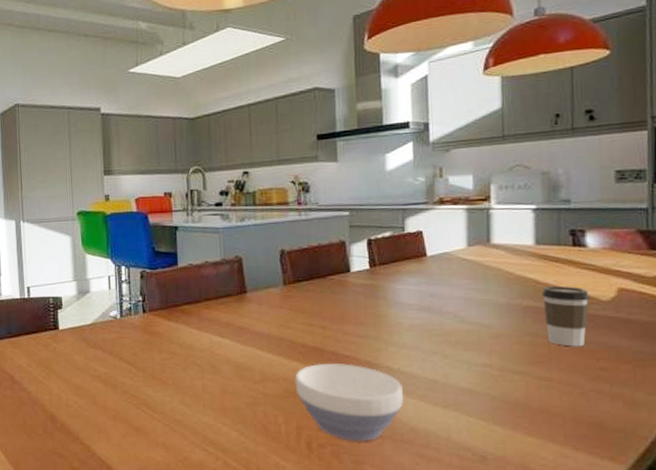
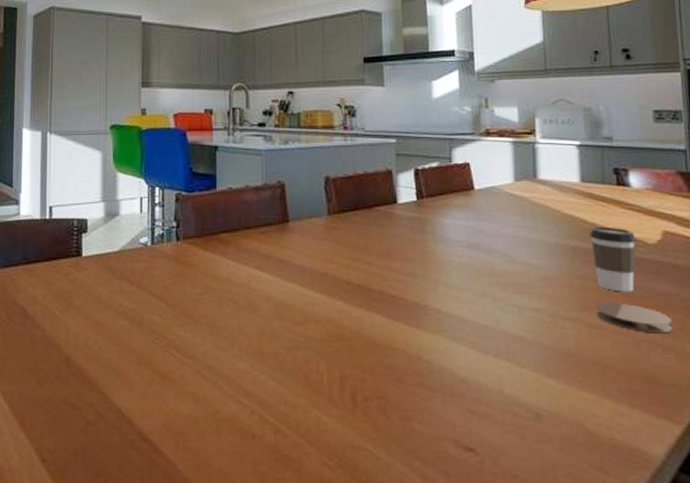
bowl: present [295,362,403,442] -> none [339,303,453,395]
coaster: none [545,356,623,384] -> present [596,302,673,334]

